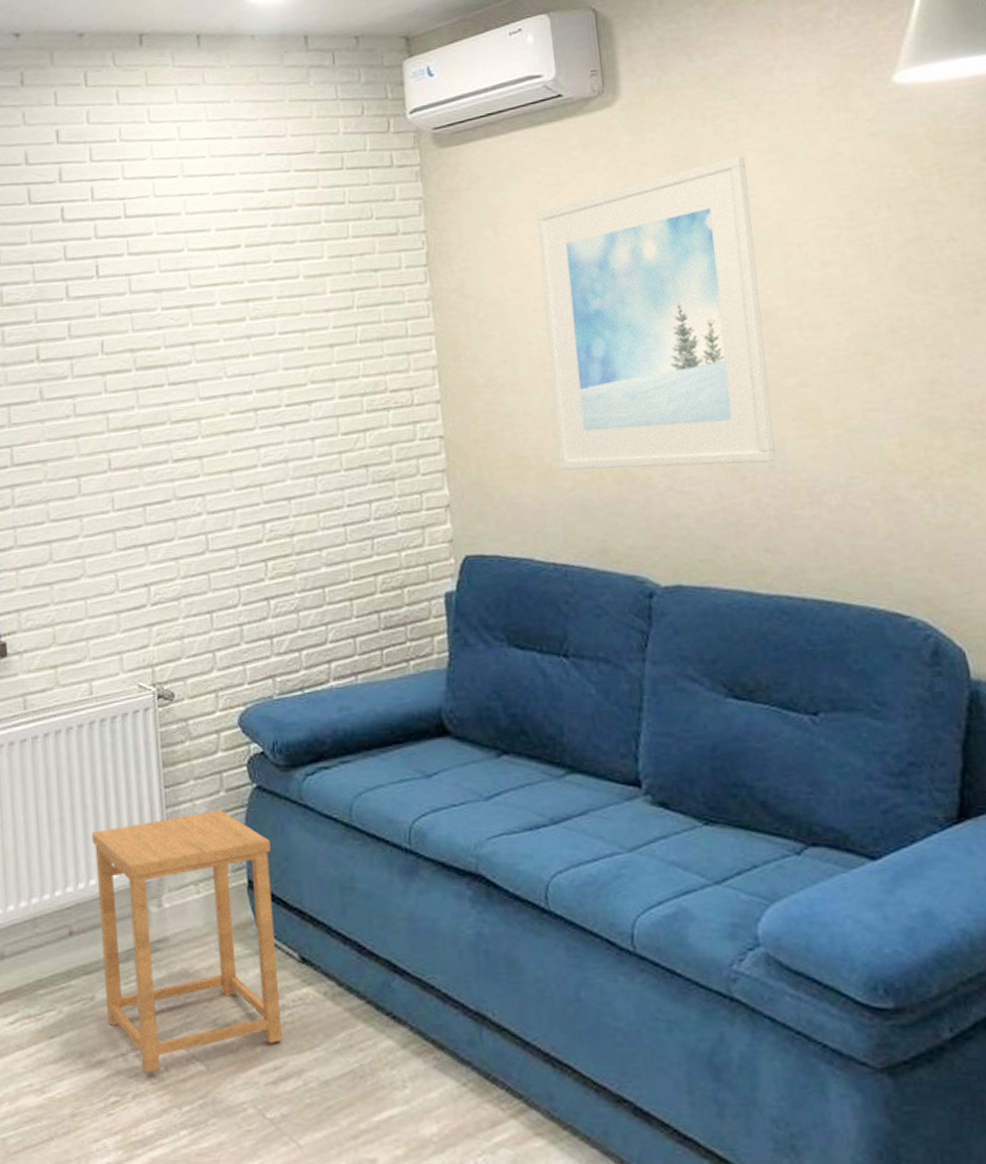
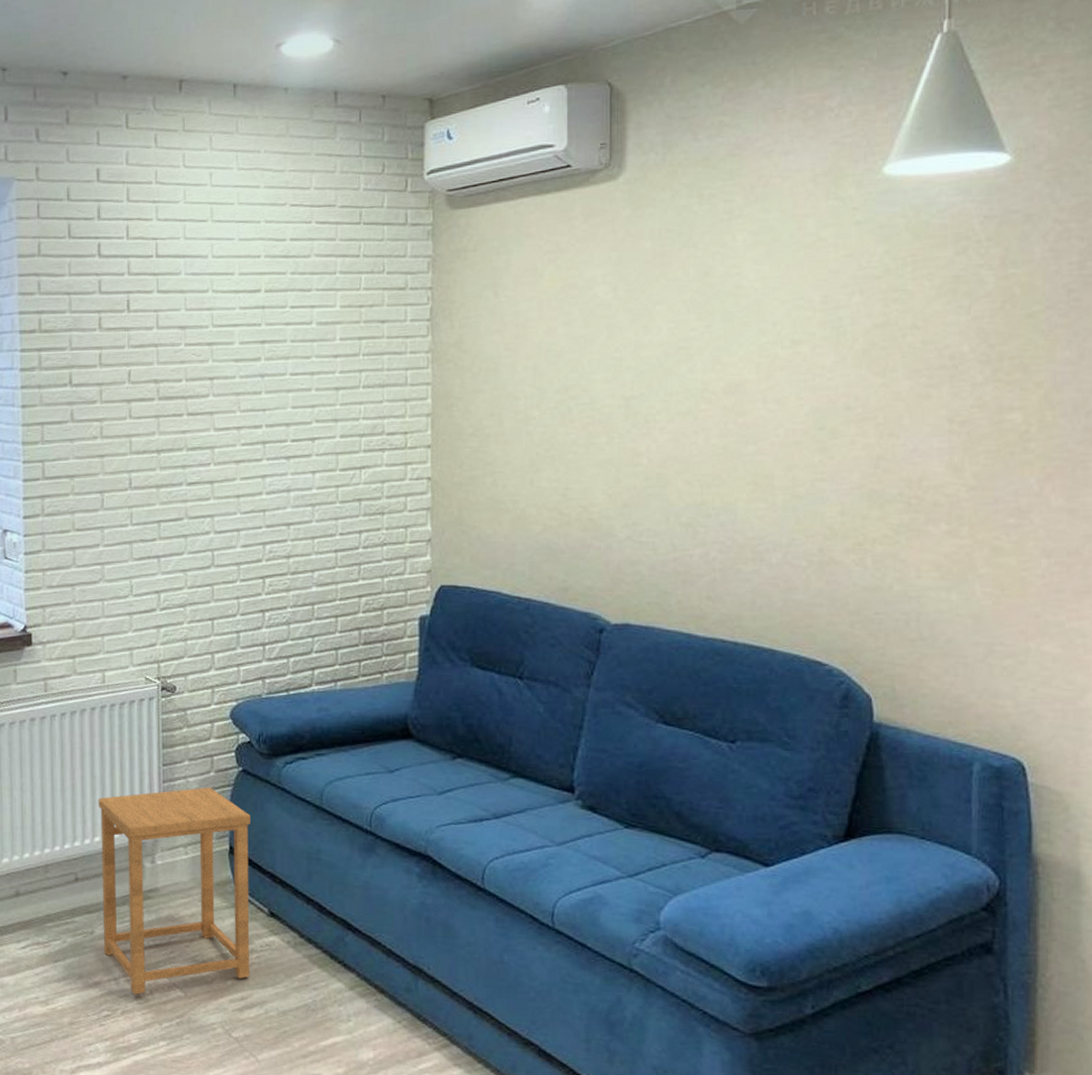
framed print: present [536,155,776,471] -> none [532,235,734,521]

